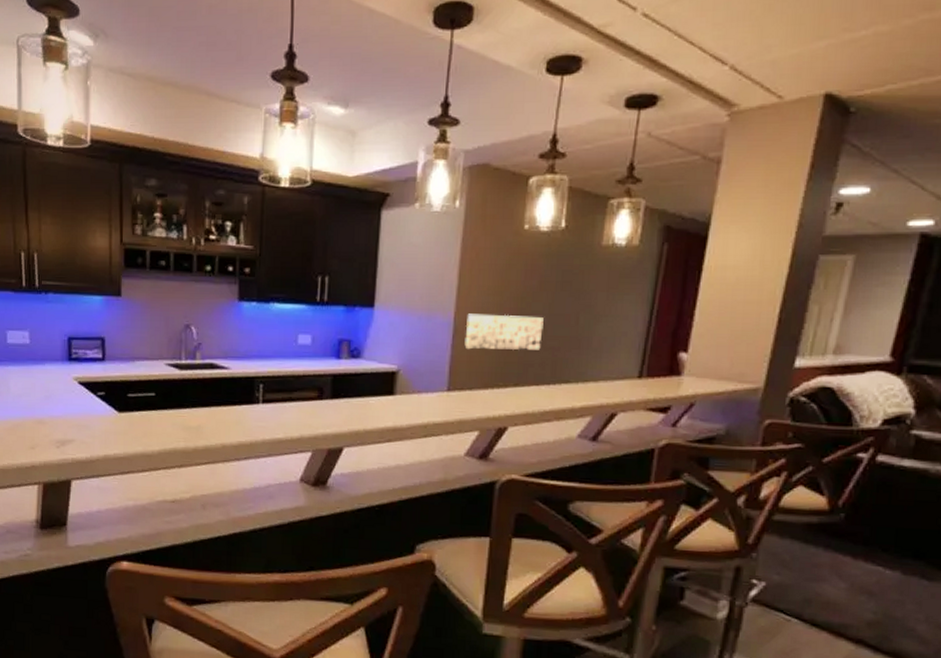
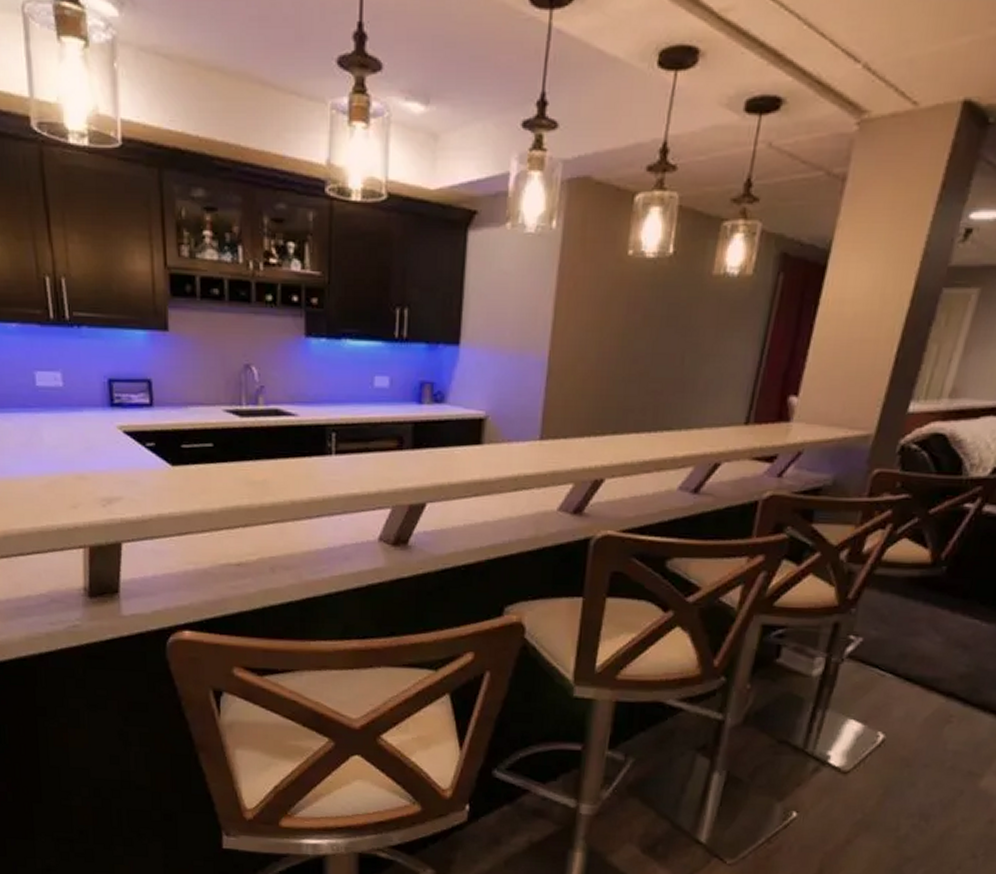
wall art: present [464,313,544,351] -> none [559,352,646,395]

